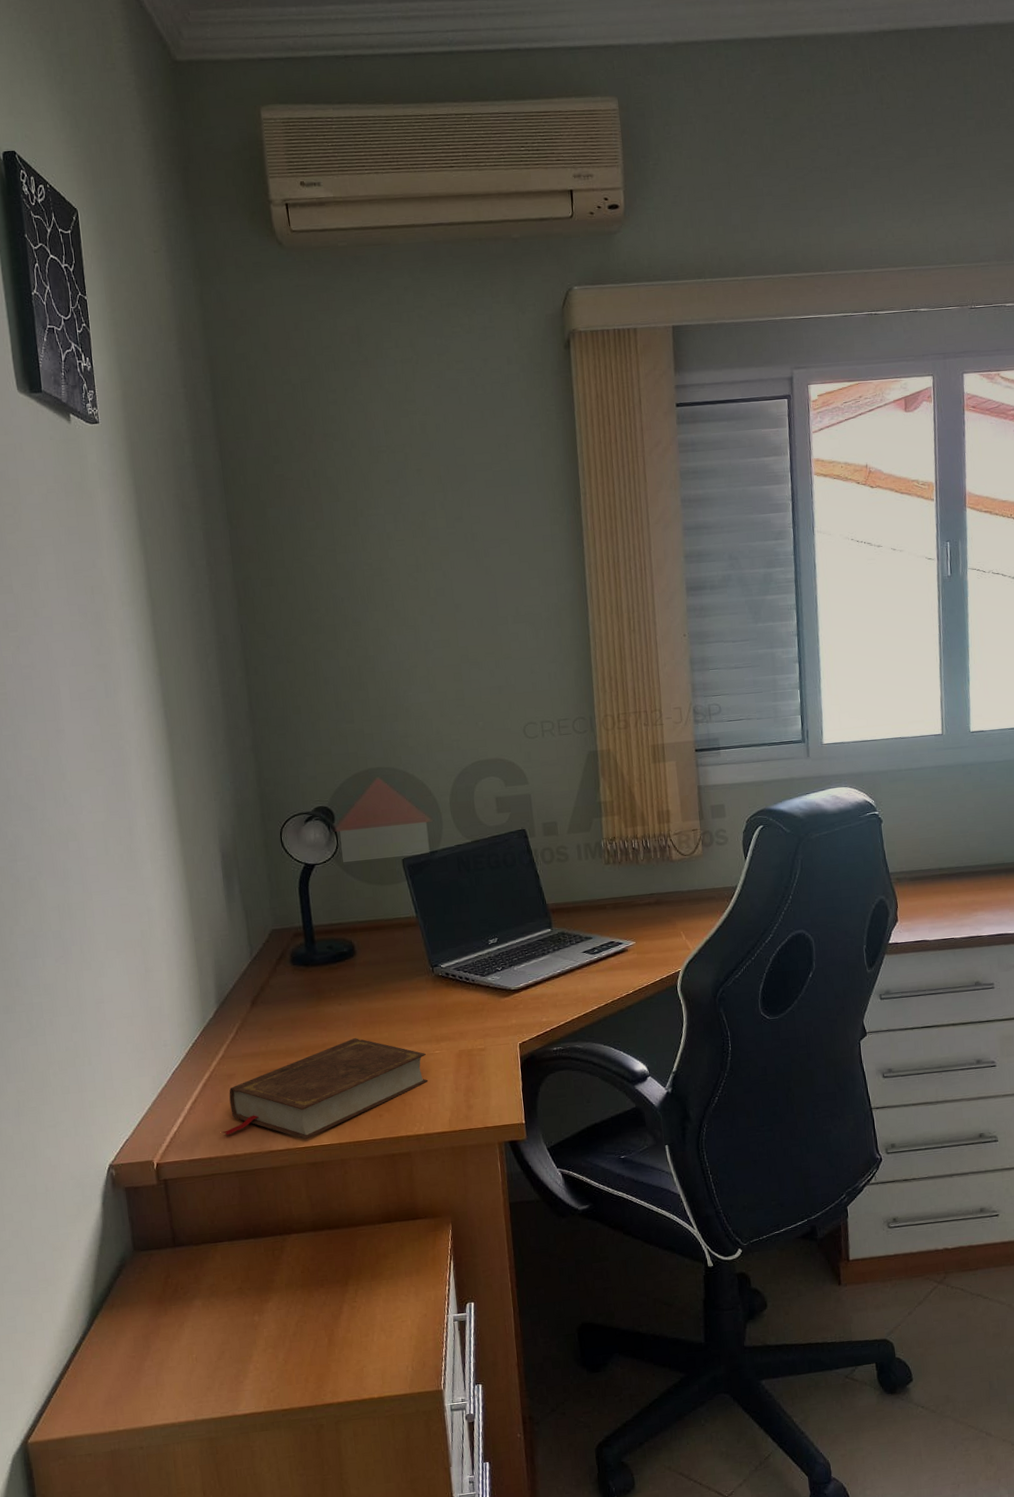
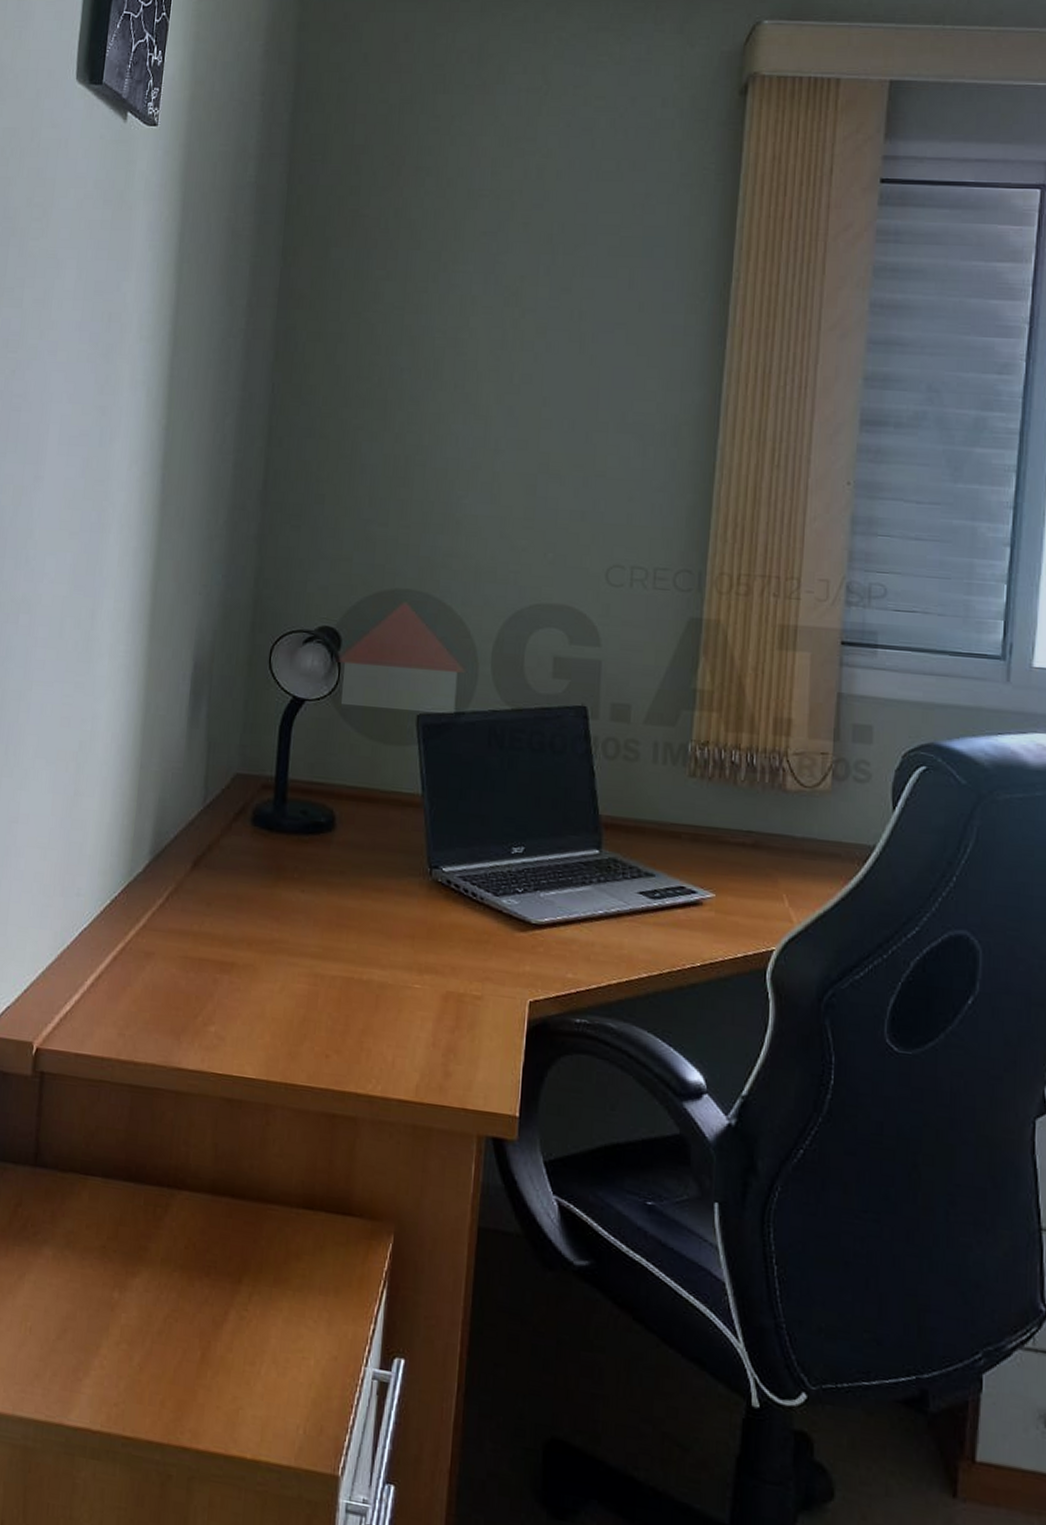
book: present [222,1038,429,1140] -> none [123,941,401,1064]

